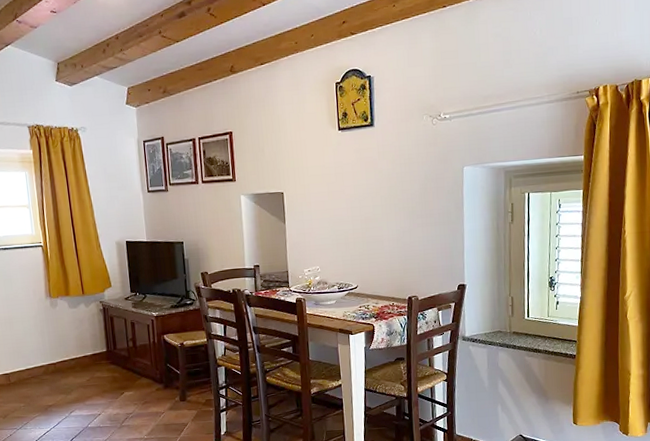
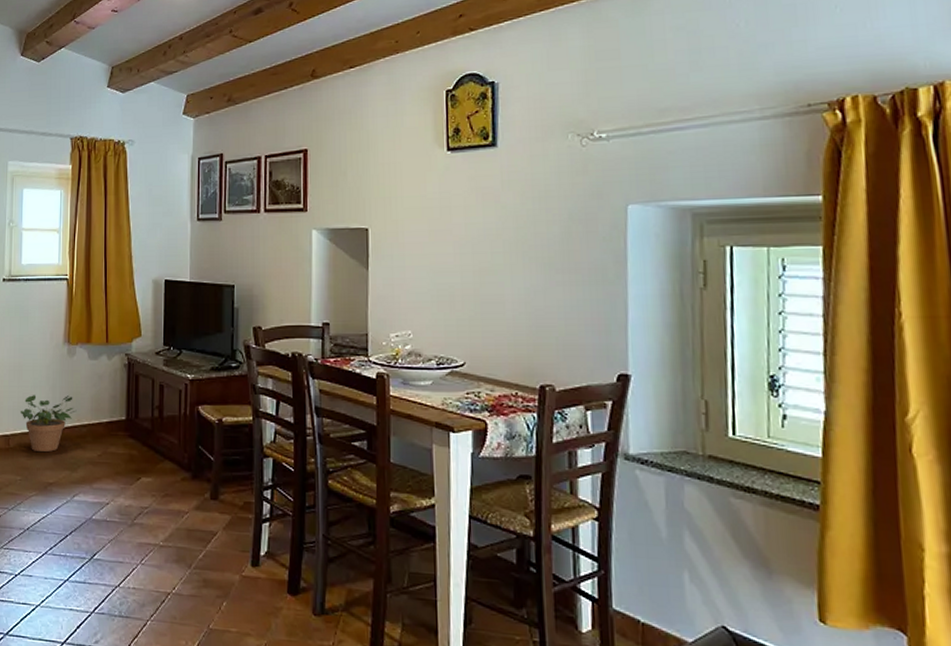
potted plant: none [15,338,65,384] -> present [20,394,77,453]

